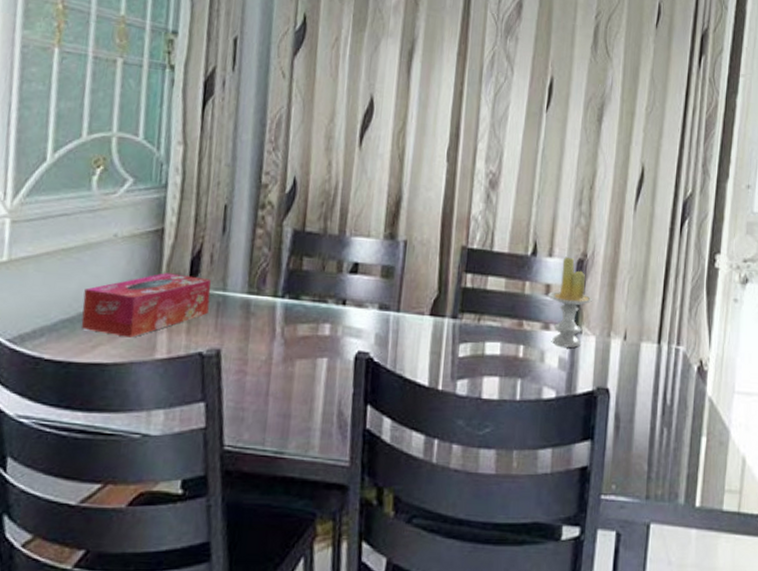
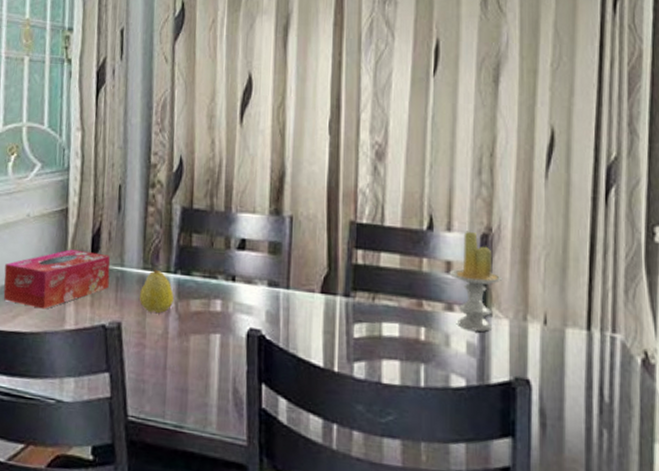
fruit: none [242,292,280,340] -> present [140,268,174,314]

